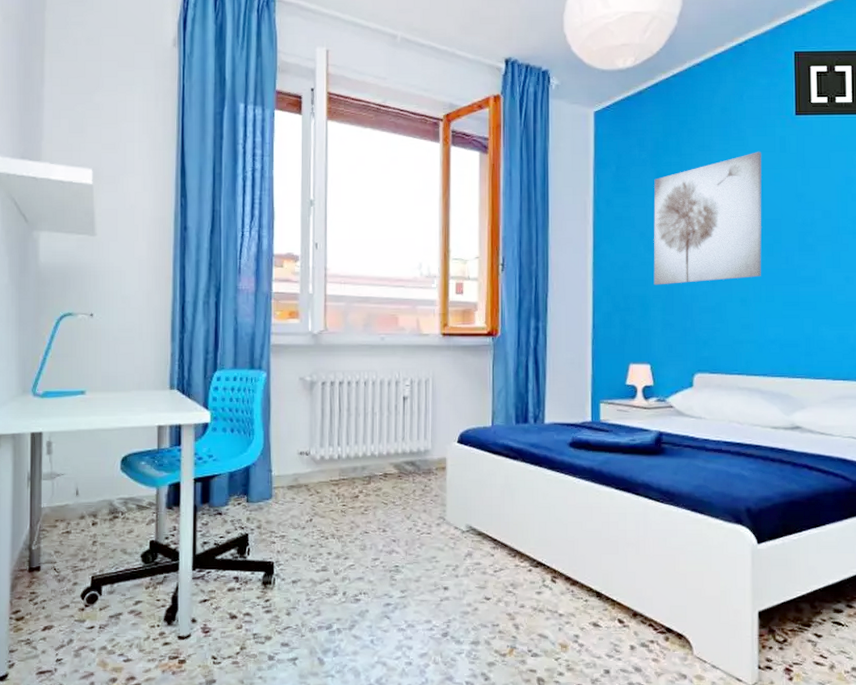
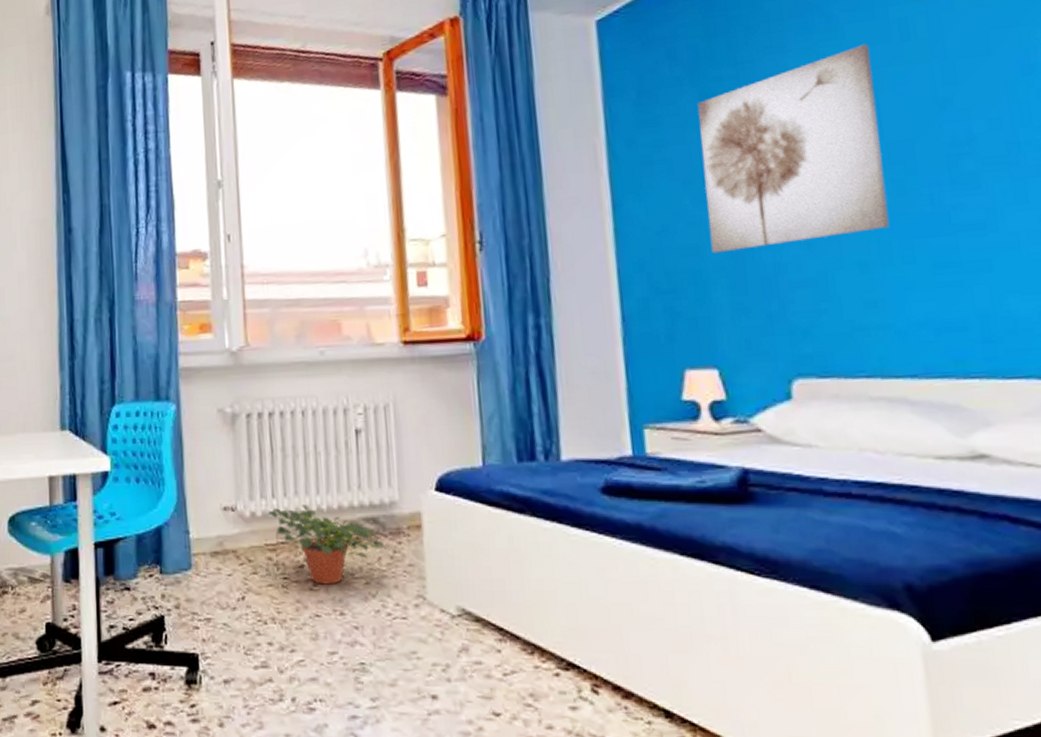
potted plant: none [332,451,420,510] -> present [266,505,387,585]

